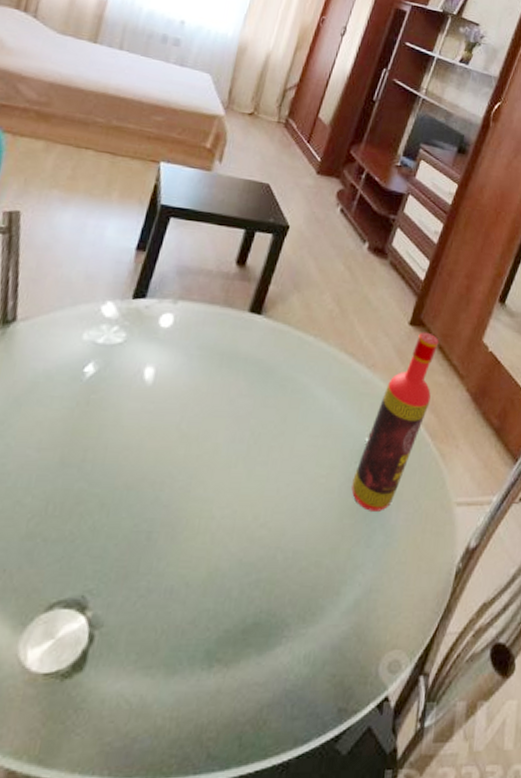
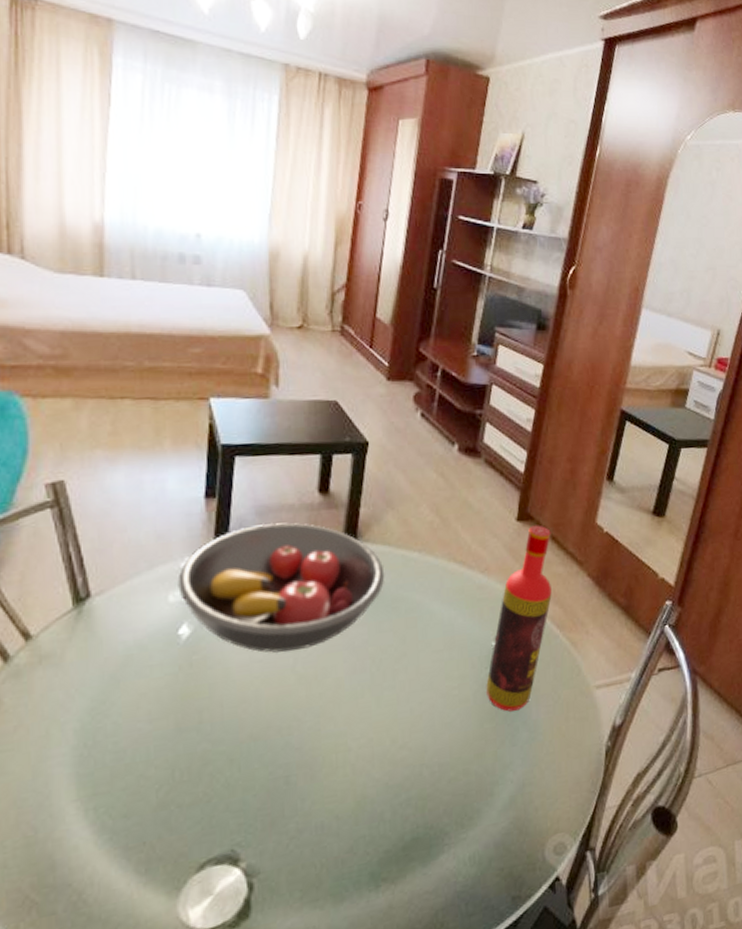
fruit bowl: none [93,283,280,409] -> present [177,522,385,653]

